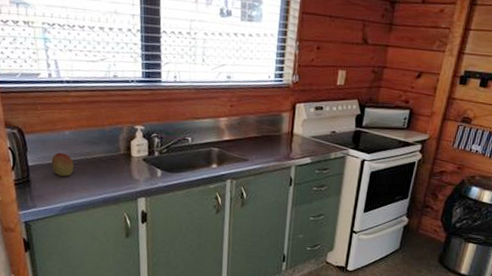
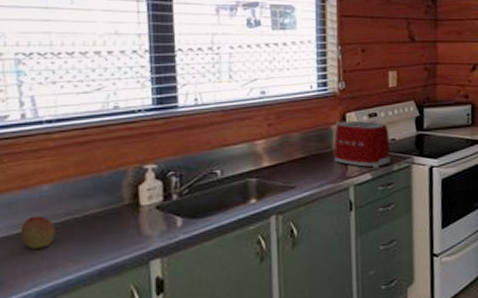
toaster: none [281,110,331,155] -> present [334,120,391,169]

